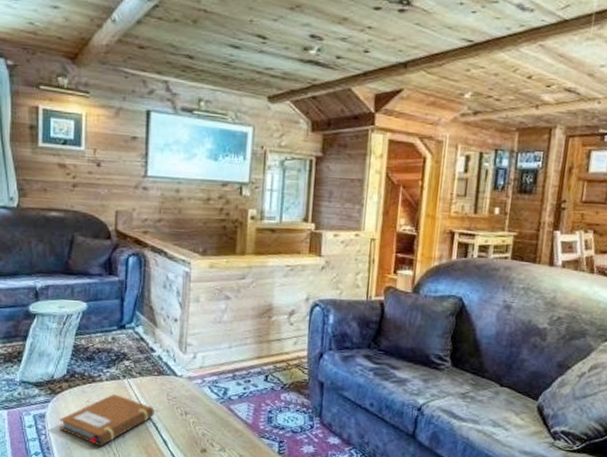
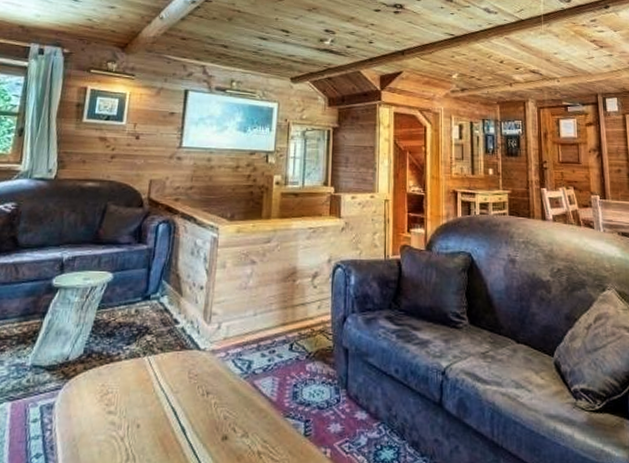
notebook: present [59,394,154,447] -> none [68,375,174,441]

